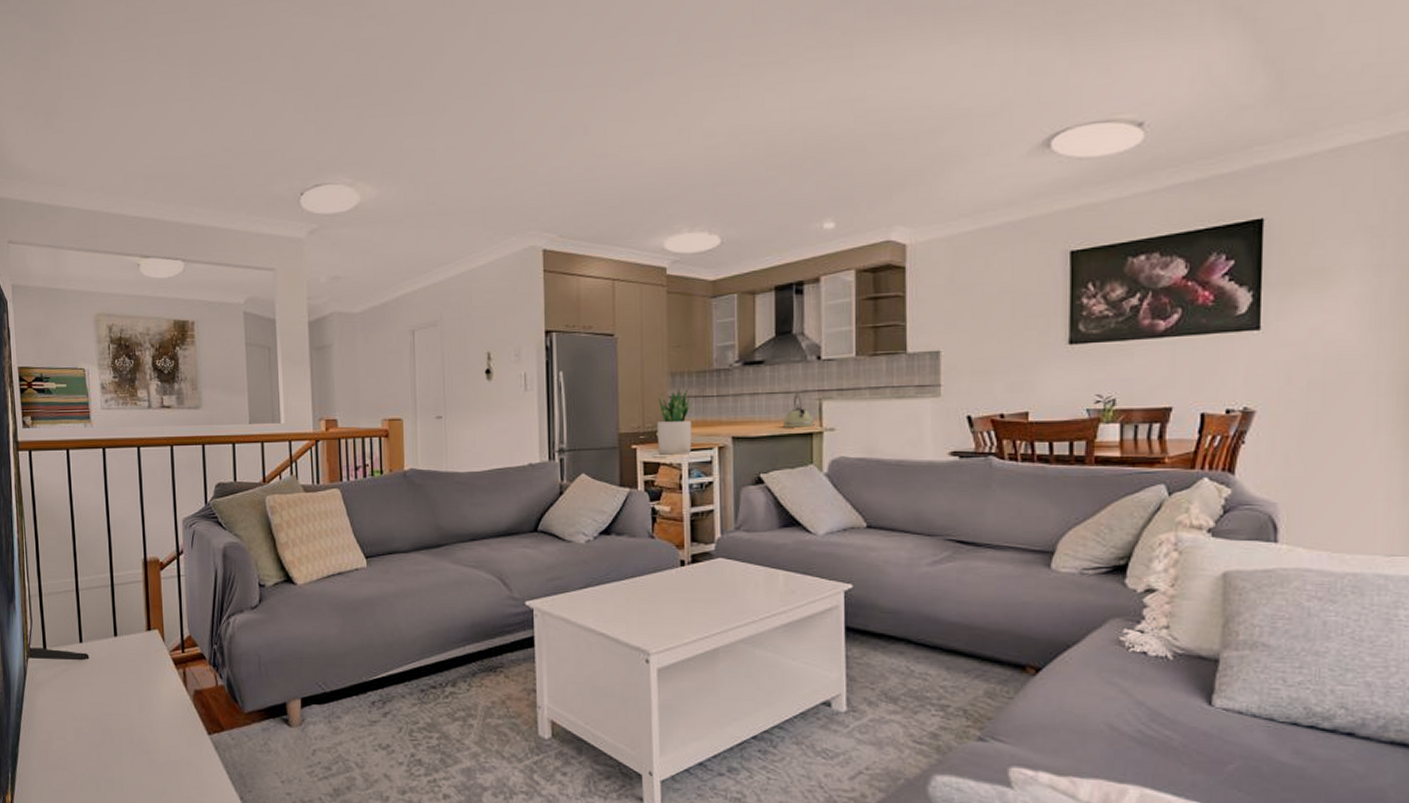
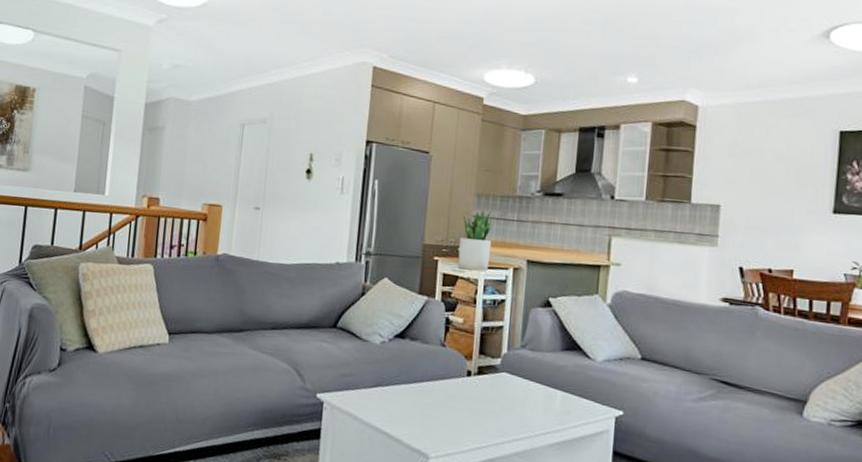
kettle: present [783,392,814,429] -> none [574,226,603,260]

